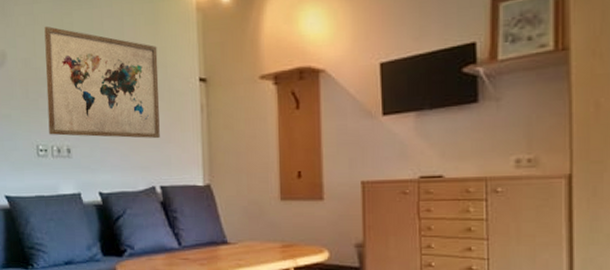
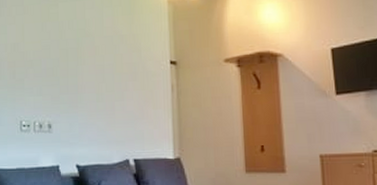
wall art: present [44,26,160,139] -> none [32,15,134,116]

